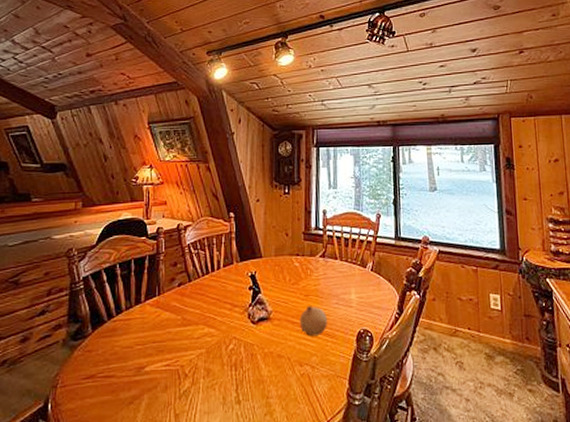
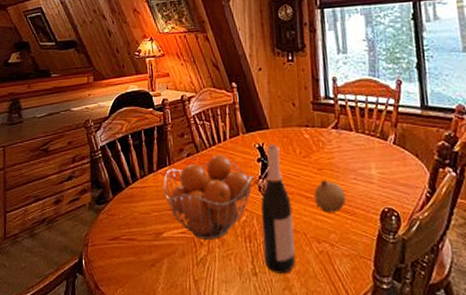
fruit basket: none [150,283,243,371] -> present [163,154,253,240]
wine bottle: none [248,272,279,400] -> present [261,144,296,274]

